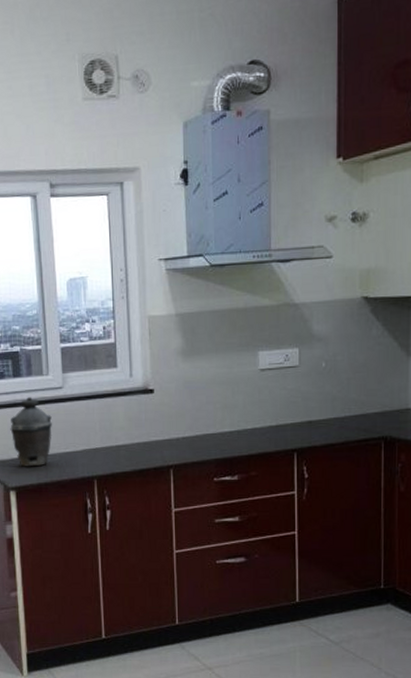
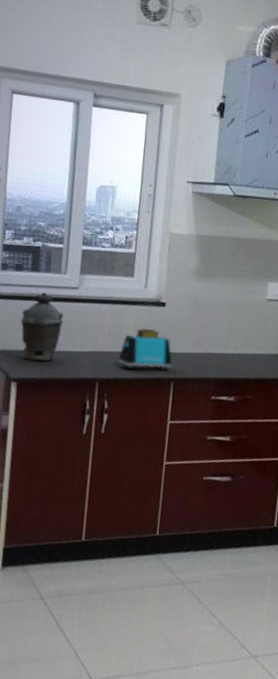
toaster: none [113,417,168,463] -> present [118,328,172,371]

